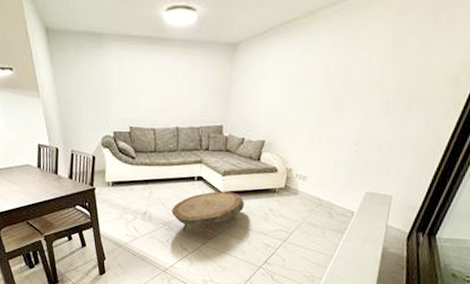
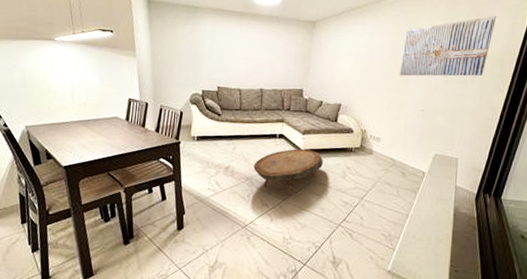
wall art: none [333,22,458,105] -> present [400,15,497,76]

